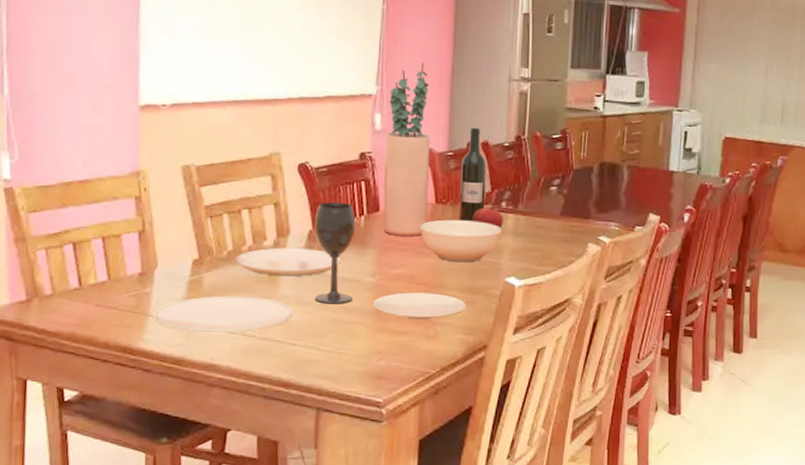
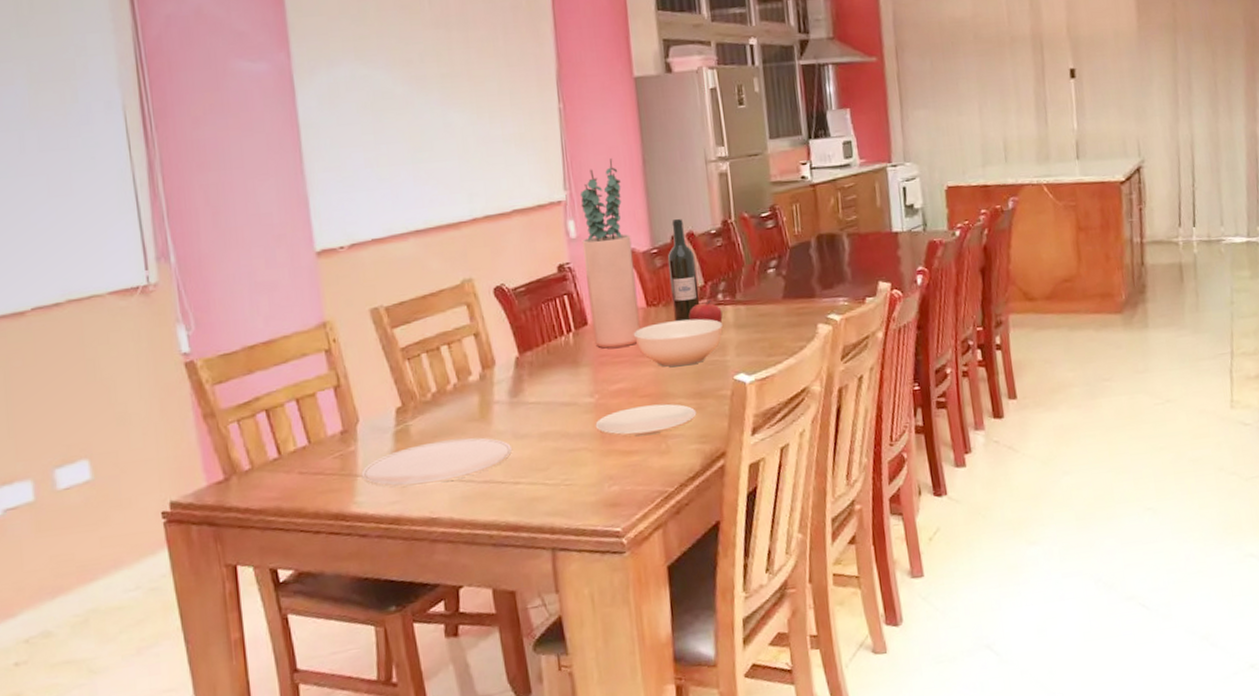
plate: present [236,247,341,277] -> none [441,376,555,412]
wine glass: present [314,202,356,304] -> none [519,321,573,434]

